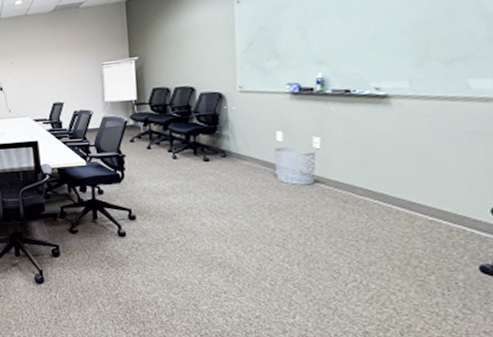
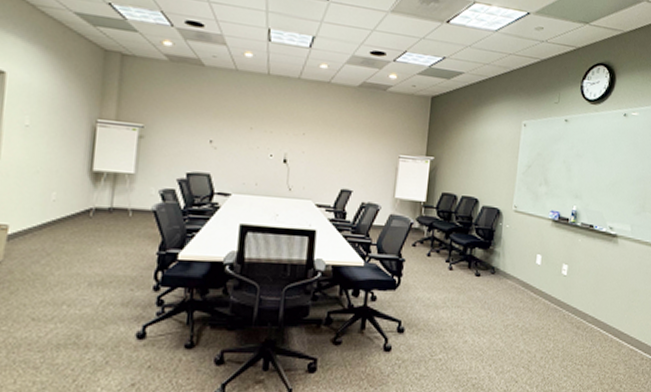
waste bin: present [273,146,316,186] -> none [531,270,564,310]

